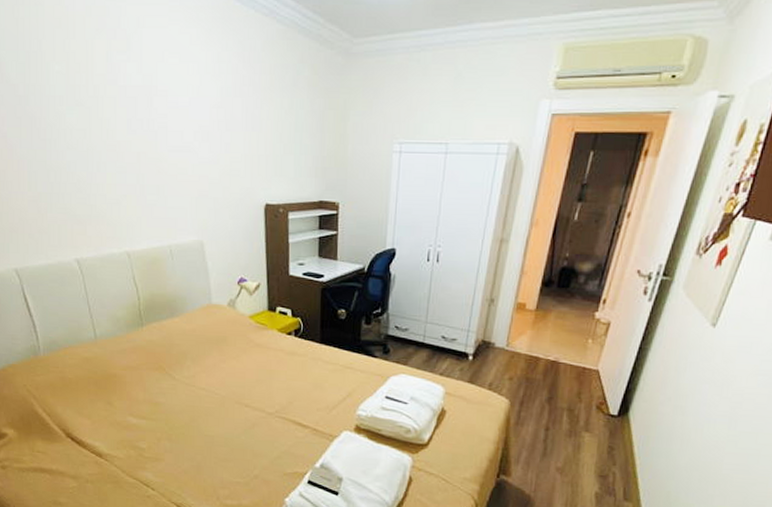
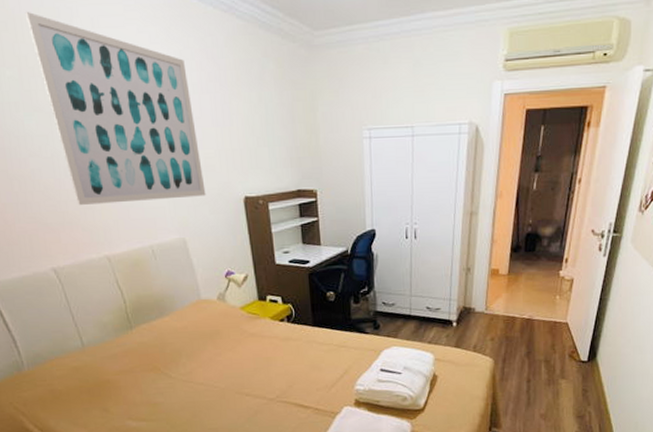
wall art: none [78,10,228,201] -> present [24,12,206,205]

